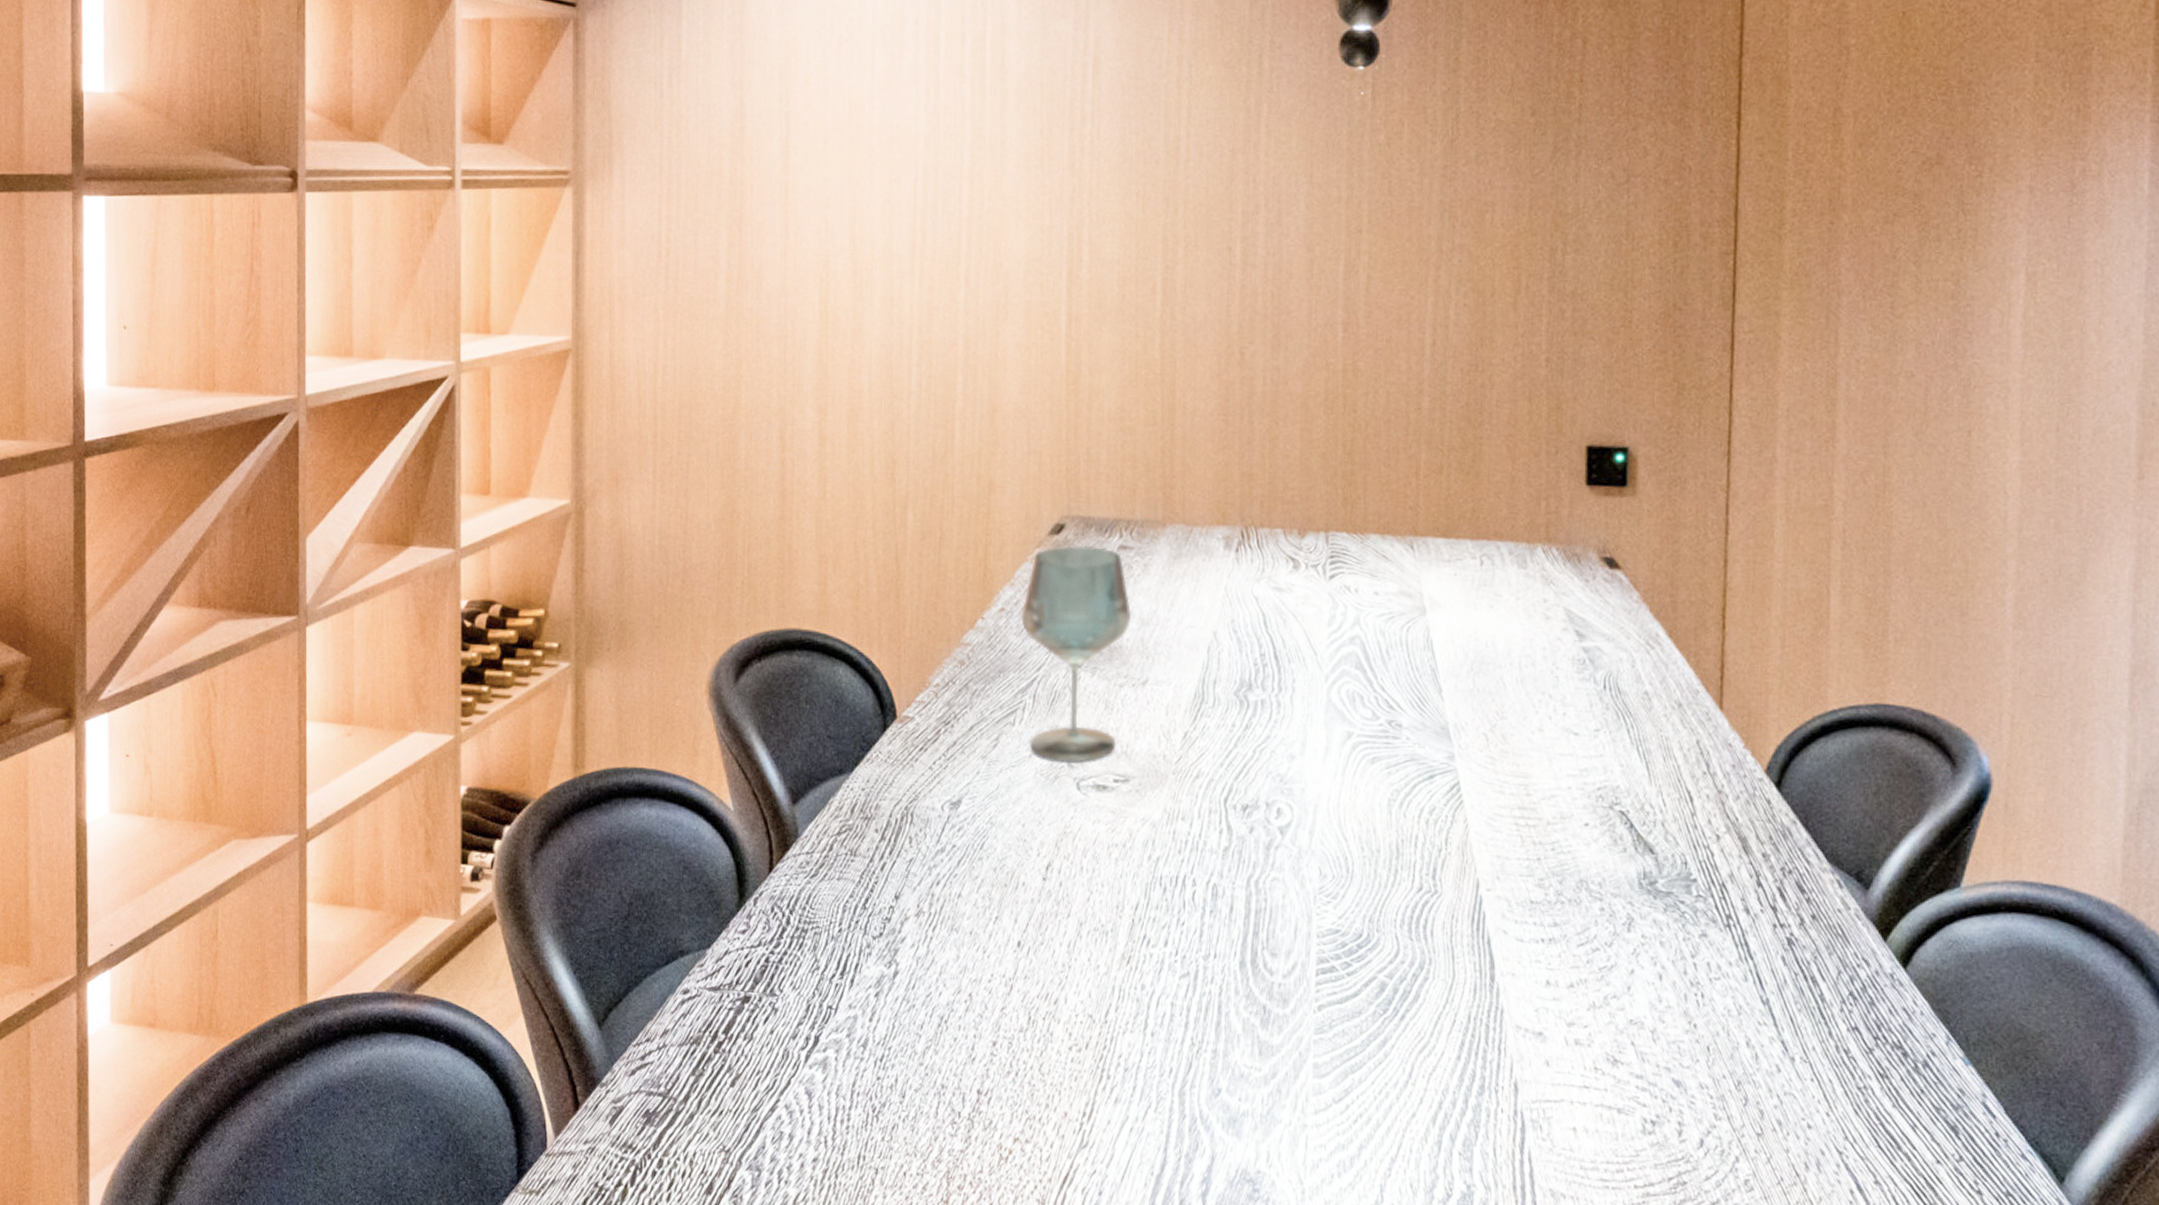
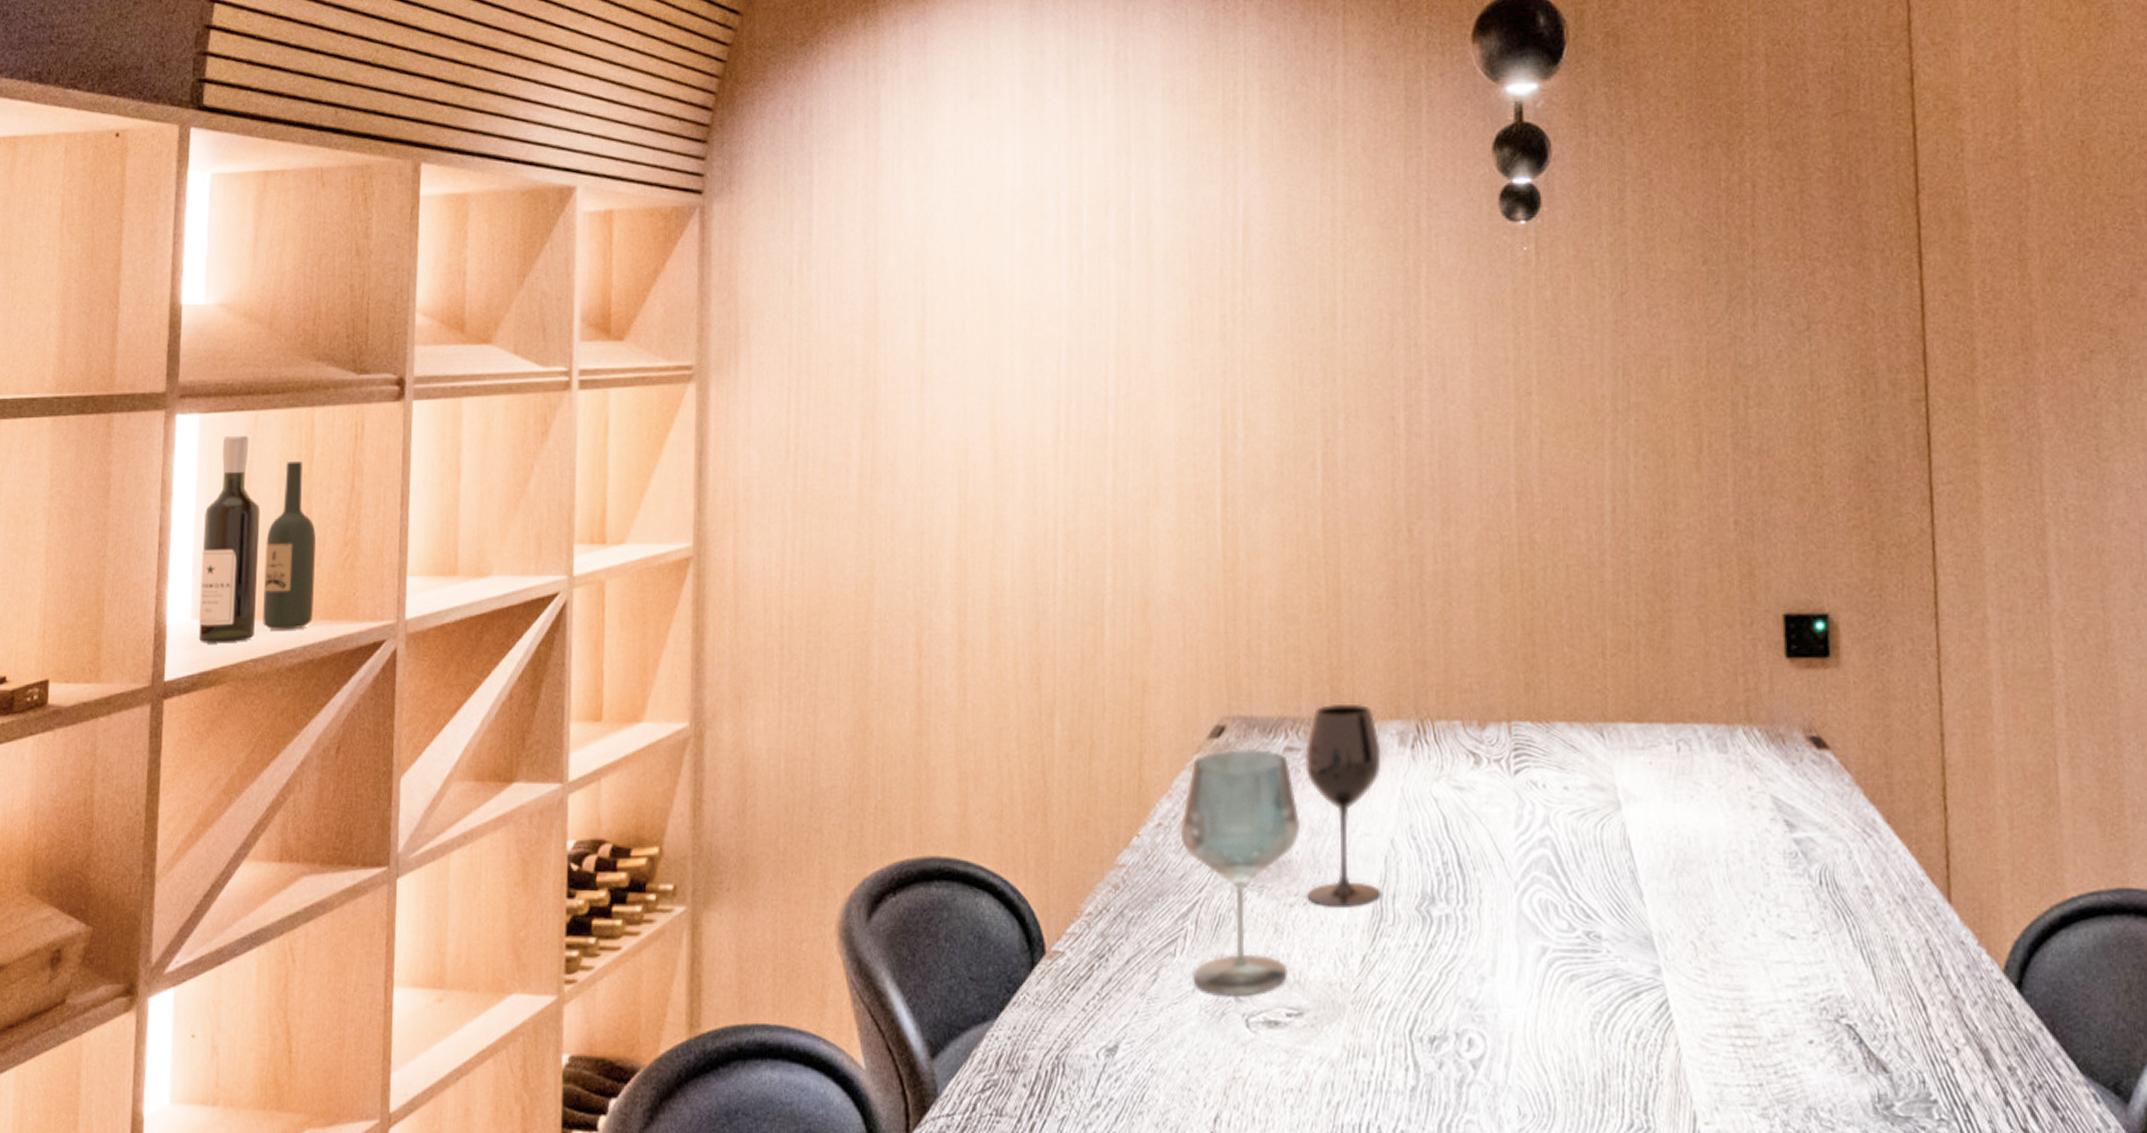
bottle: none [114,217,167,410] -> present [198,435,261,644]
wine bottle: none [173,244,220,400] -> present [263,461,317,630]
wineglass: none [1135,508,1208,690] -> present [1304,703,1382,908]

